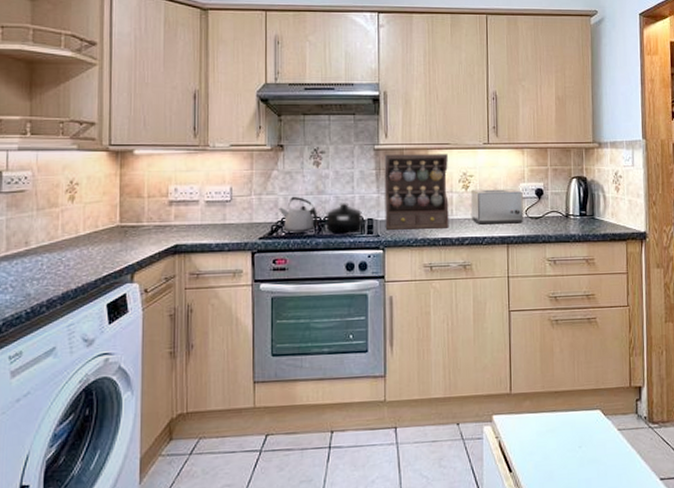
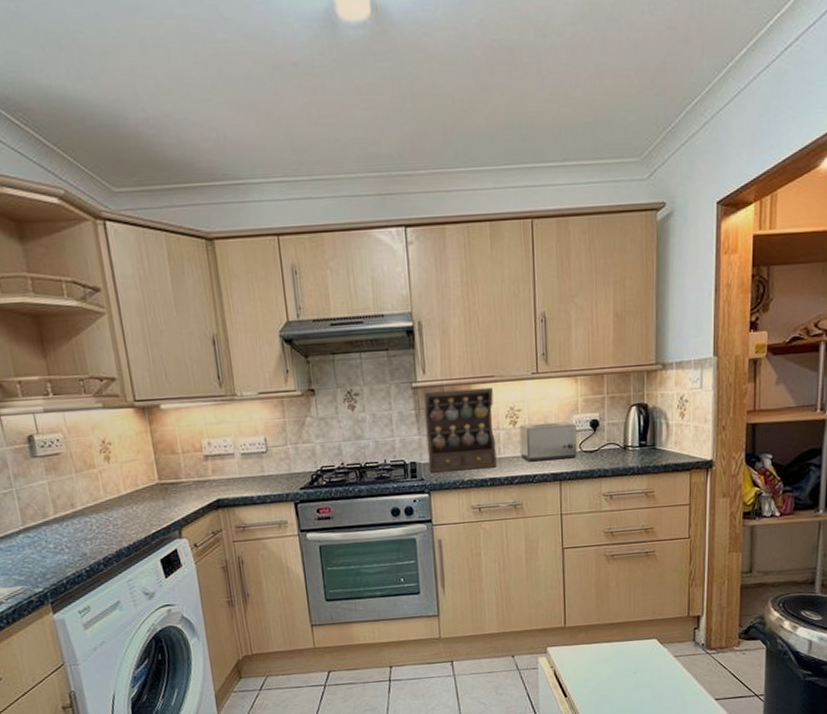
kettle: present [279,196,319,234] -> none [317,443,360,482]
saucepan: present [326,203,362,235] -> none [366,447,405,481]

